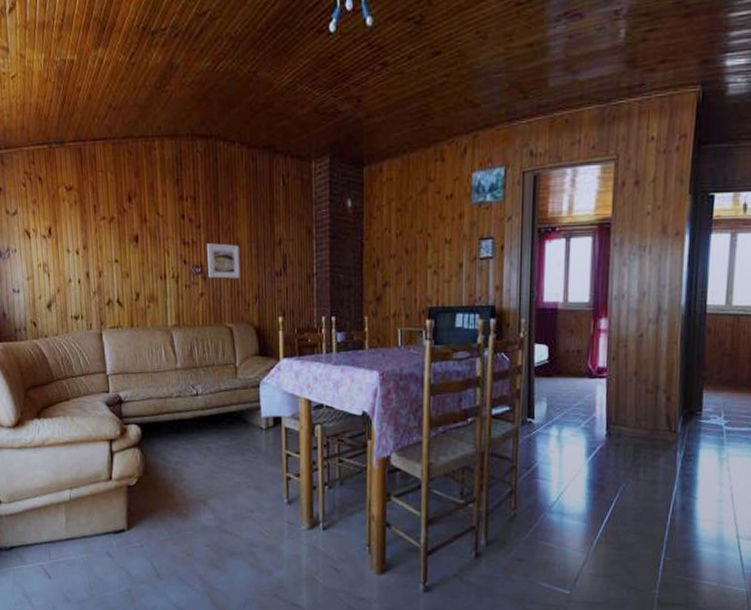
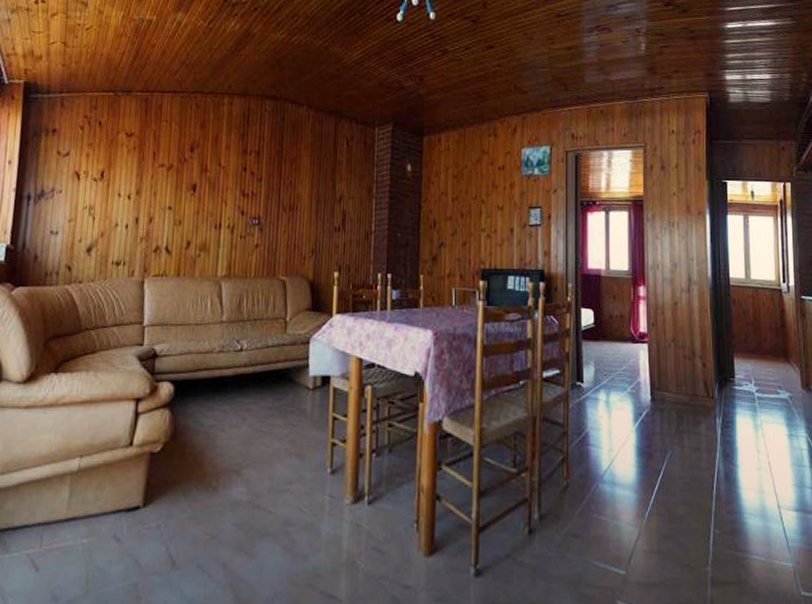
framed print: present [207,243,240,279] -> none [265,196,299,232]

